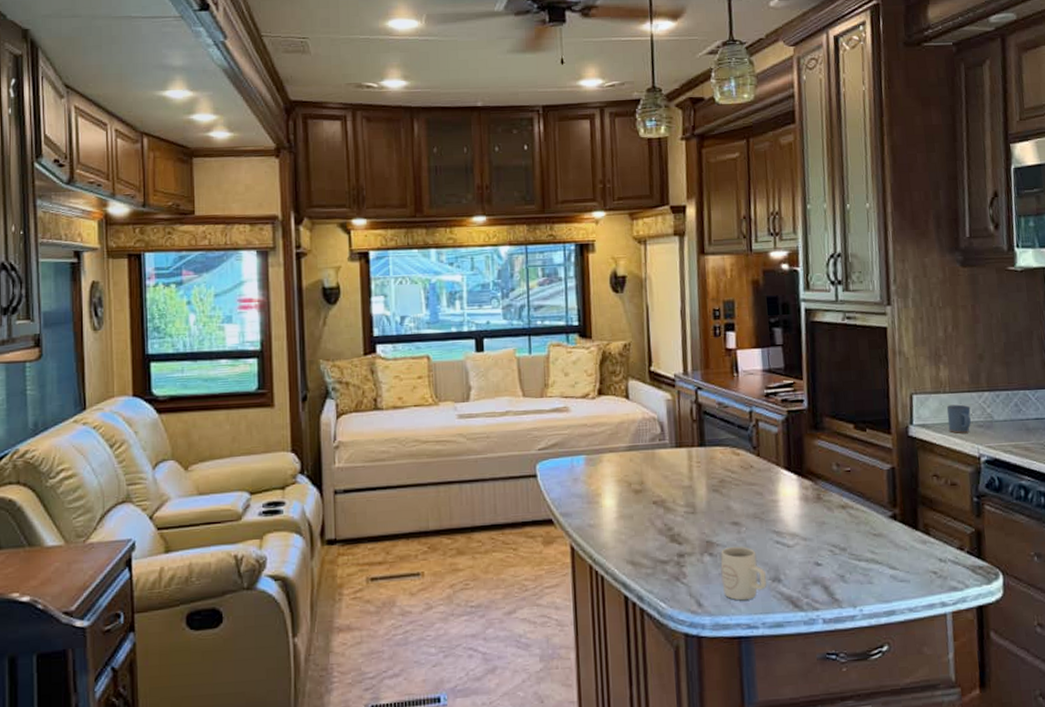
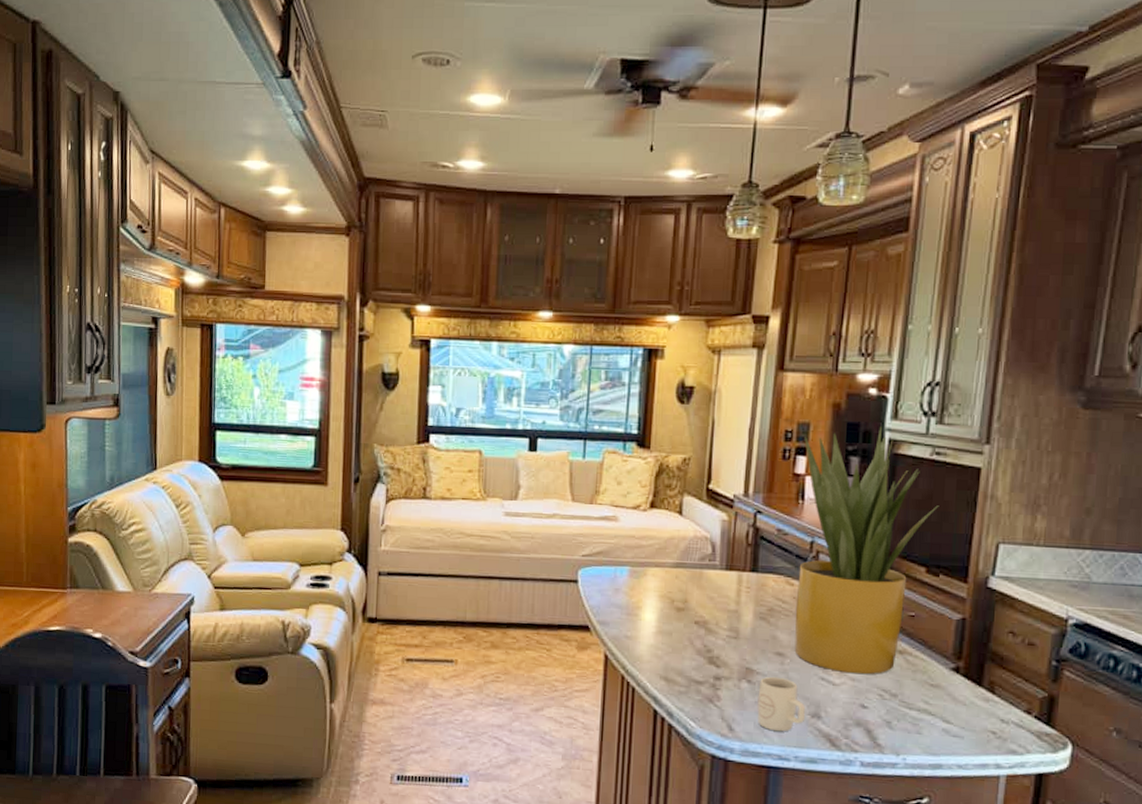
planter: none [731,298,857,534] -> present [794,426,939,675]
mug: present [946,404,971,433] -> none [1035,559,1066,592]

